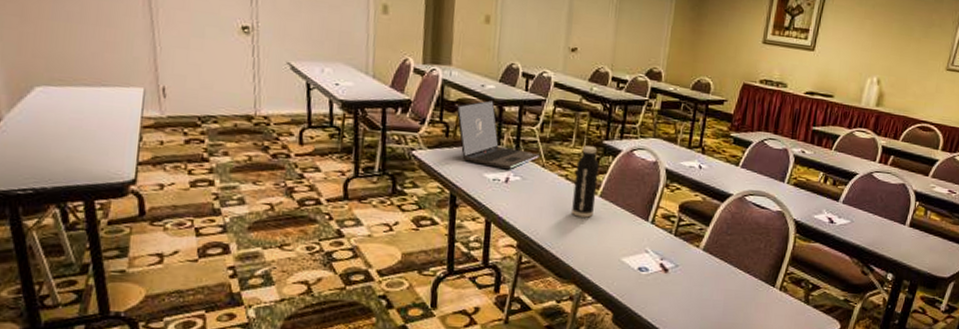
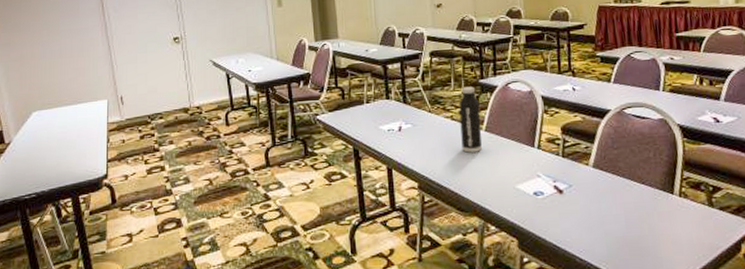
laptop: present [456,99,541,170] -> none [347,61,426,120]

